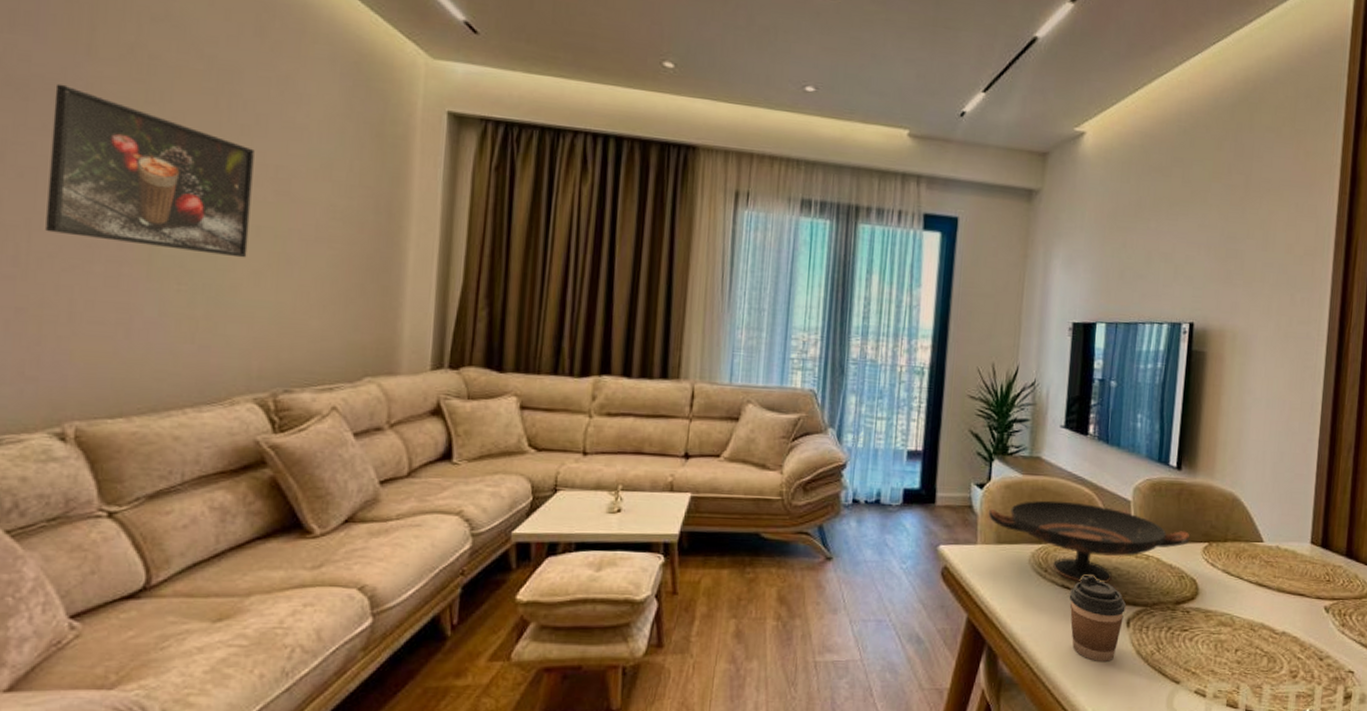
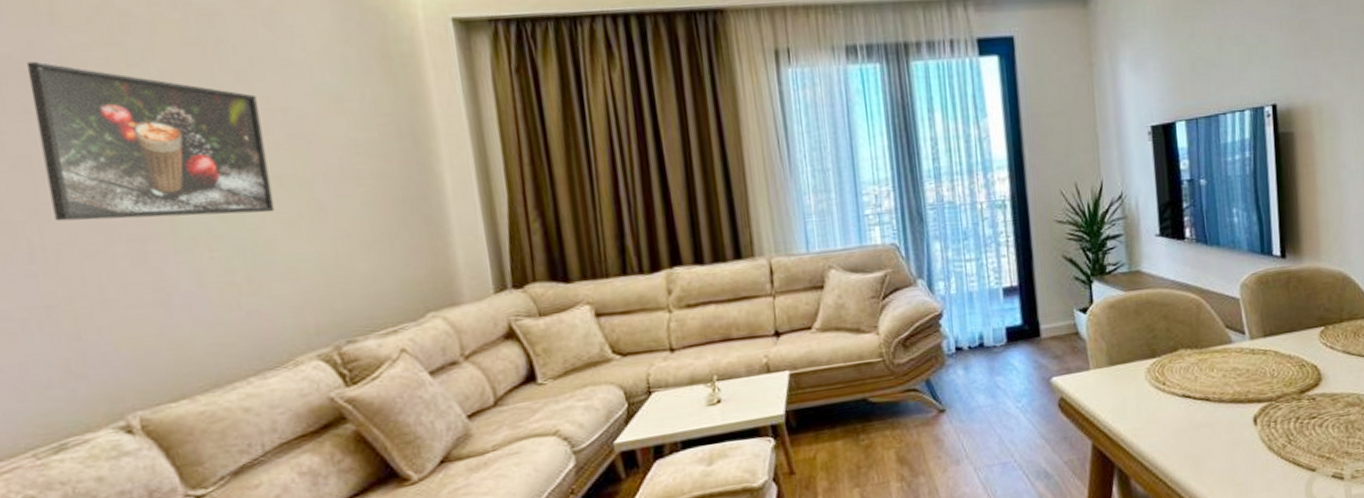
decorative bowl: present [988,500,1190,583] -> none [1095,309,1305,390]
coffee cup: present [1069,574,1126,662] -> none [1191,379,1250,464]

